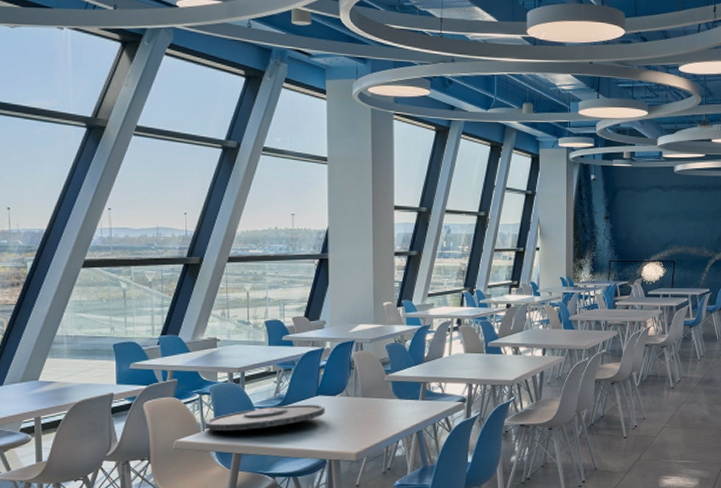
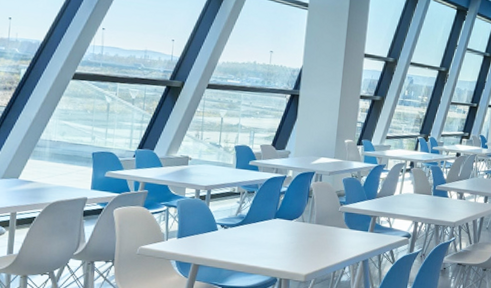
serving tray: present [204,404,325,432] -> none [168,224,281,244]

